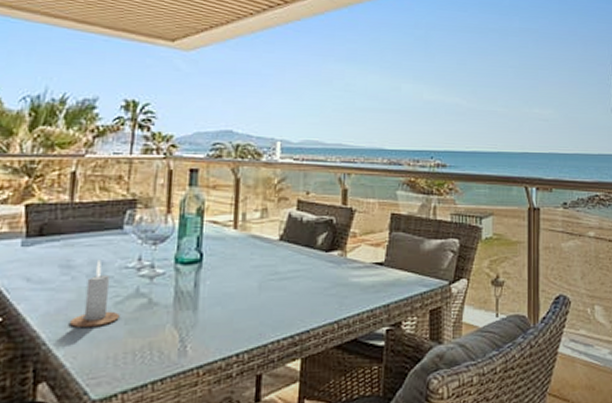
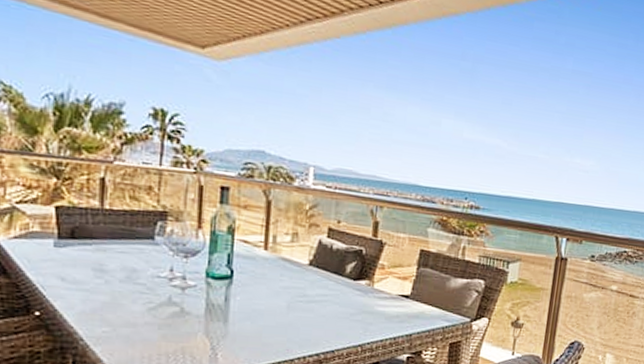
candle: present [70,259,120,327] -> none [106,266,153,329]

